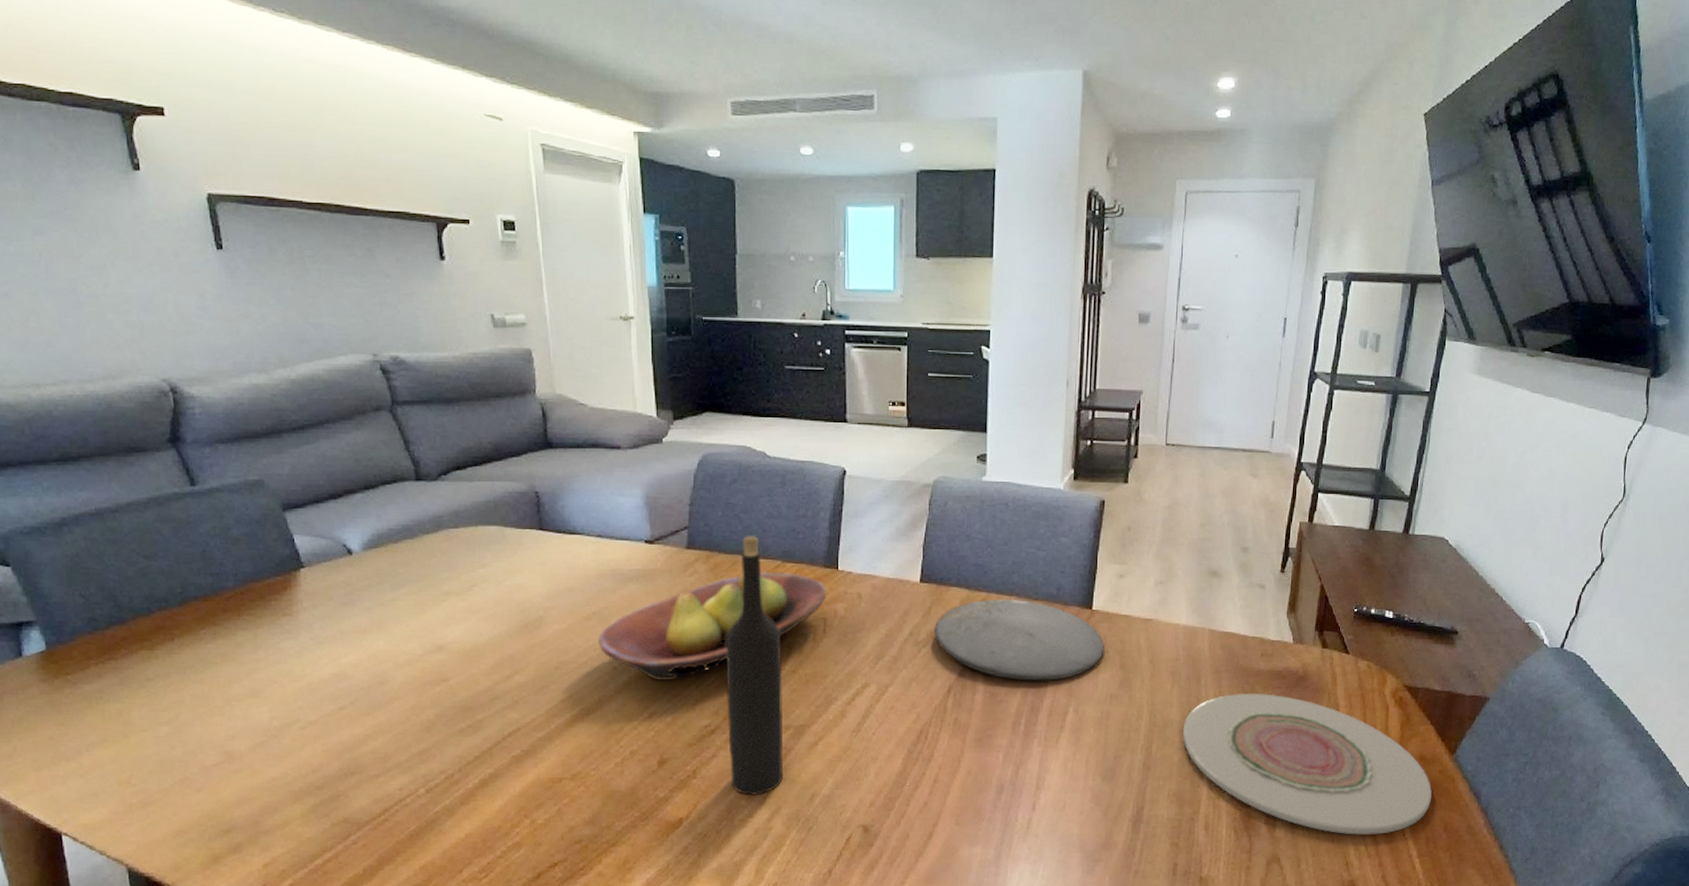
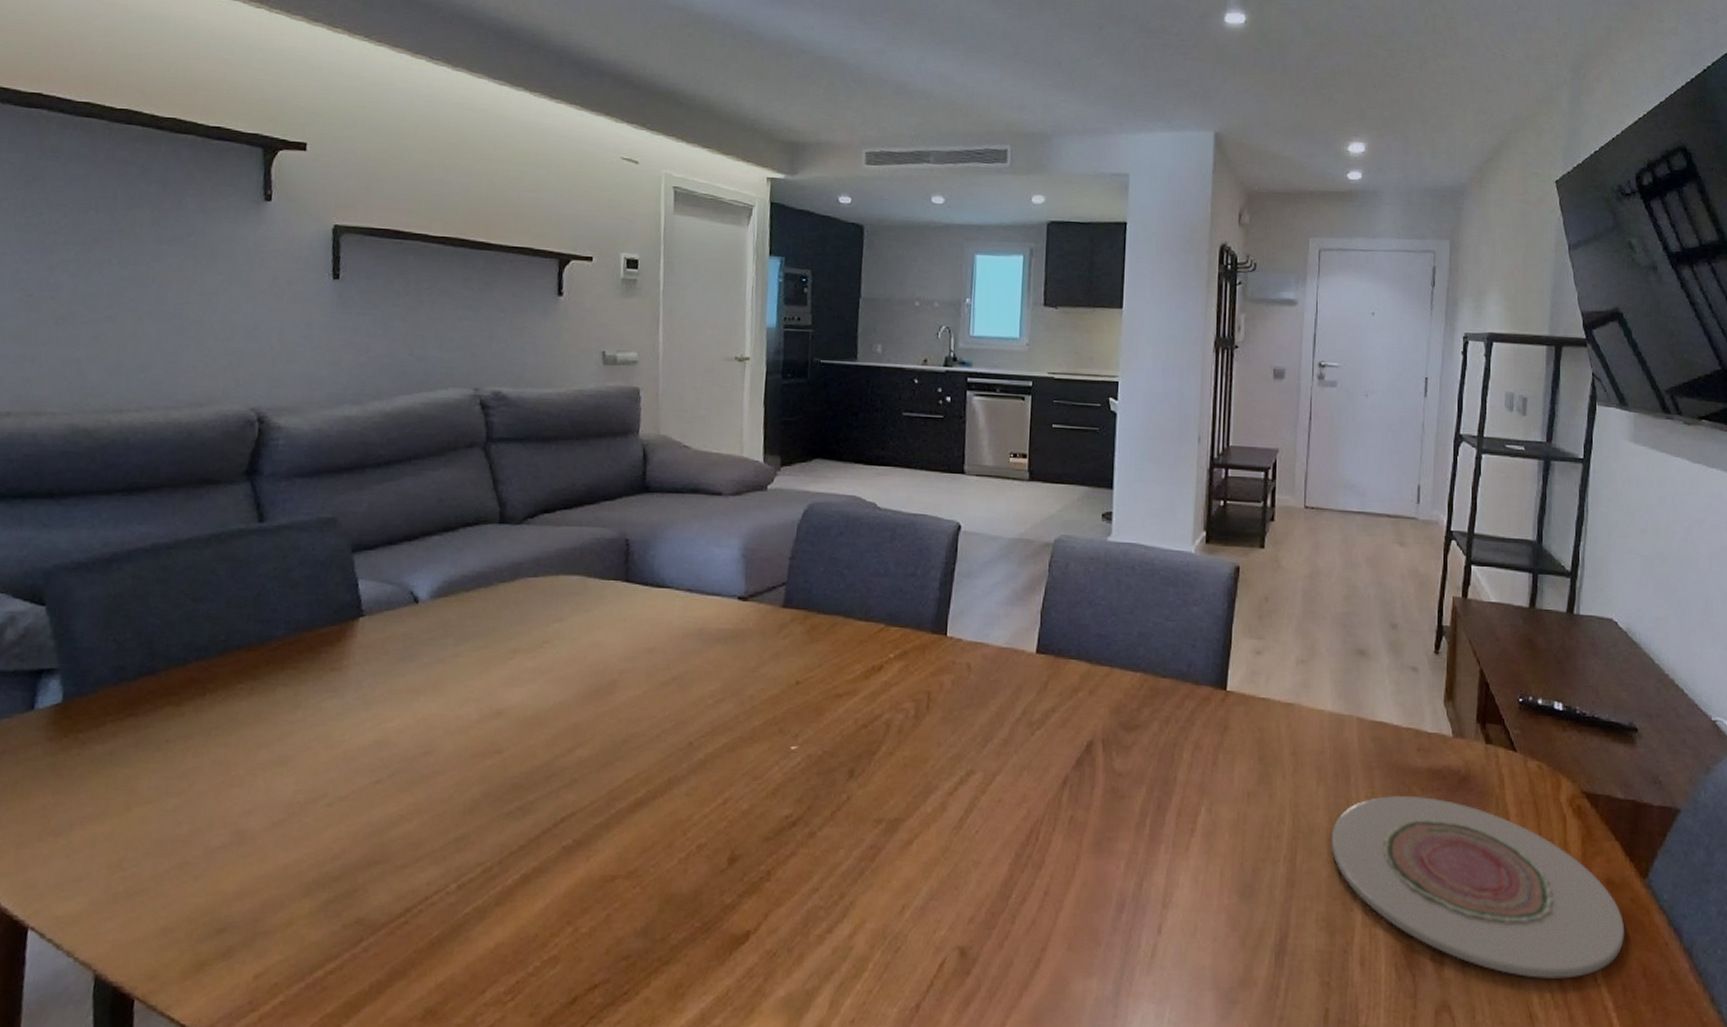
fruit bowl: present [598,571,828,682] -> none [675,636,934,761]
wine bottle: present [725,536,784,795] -> none [810,595,879,904]
plate: present [934,599,1105,681] -> none [1050,674,1241,774]

